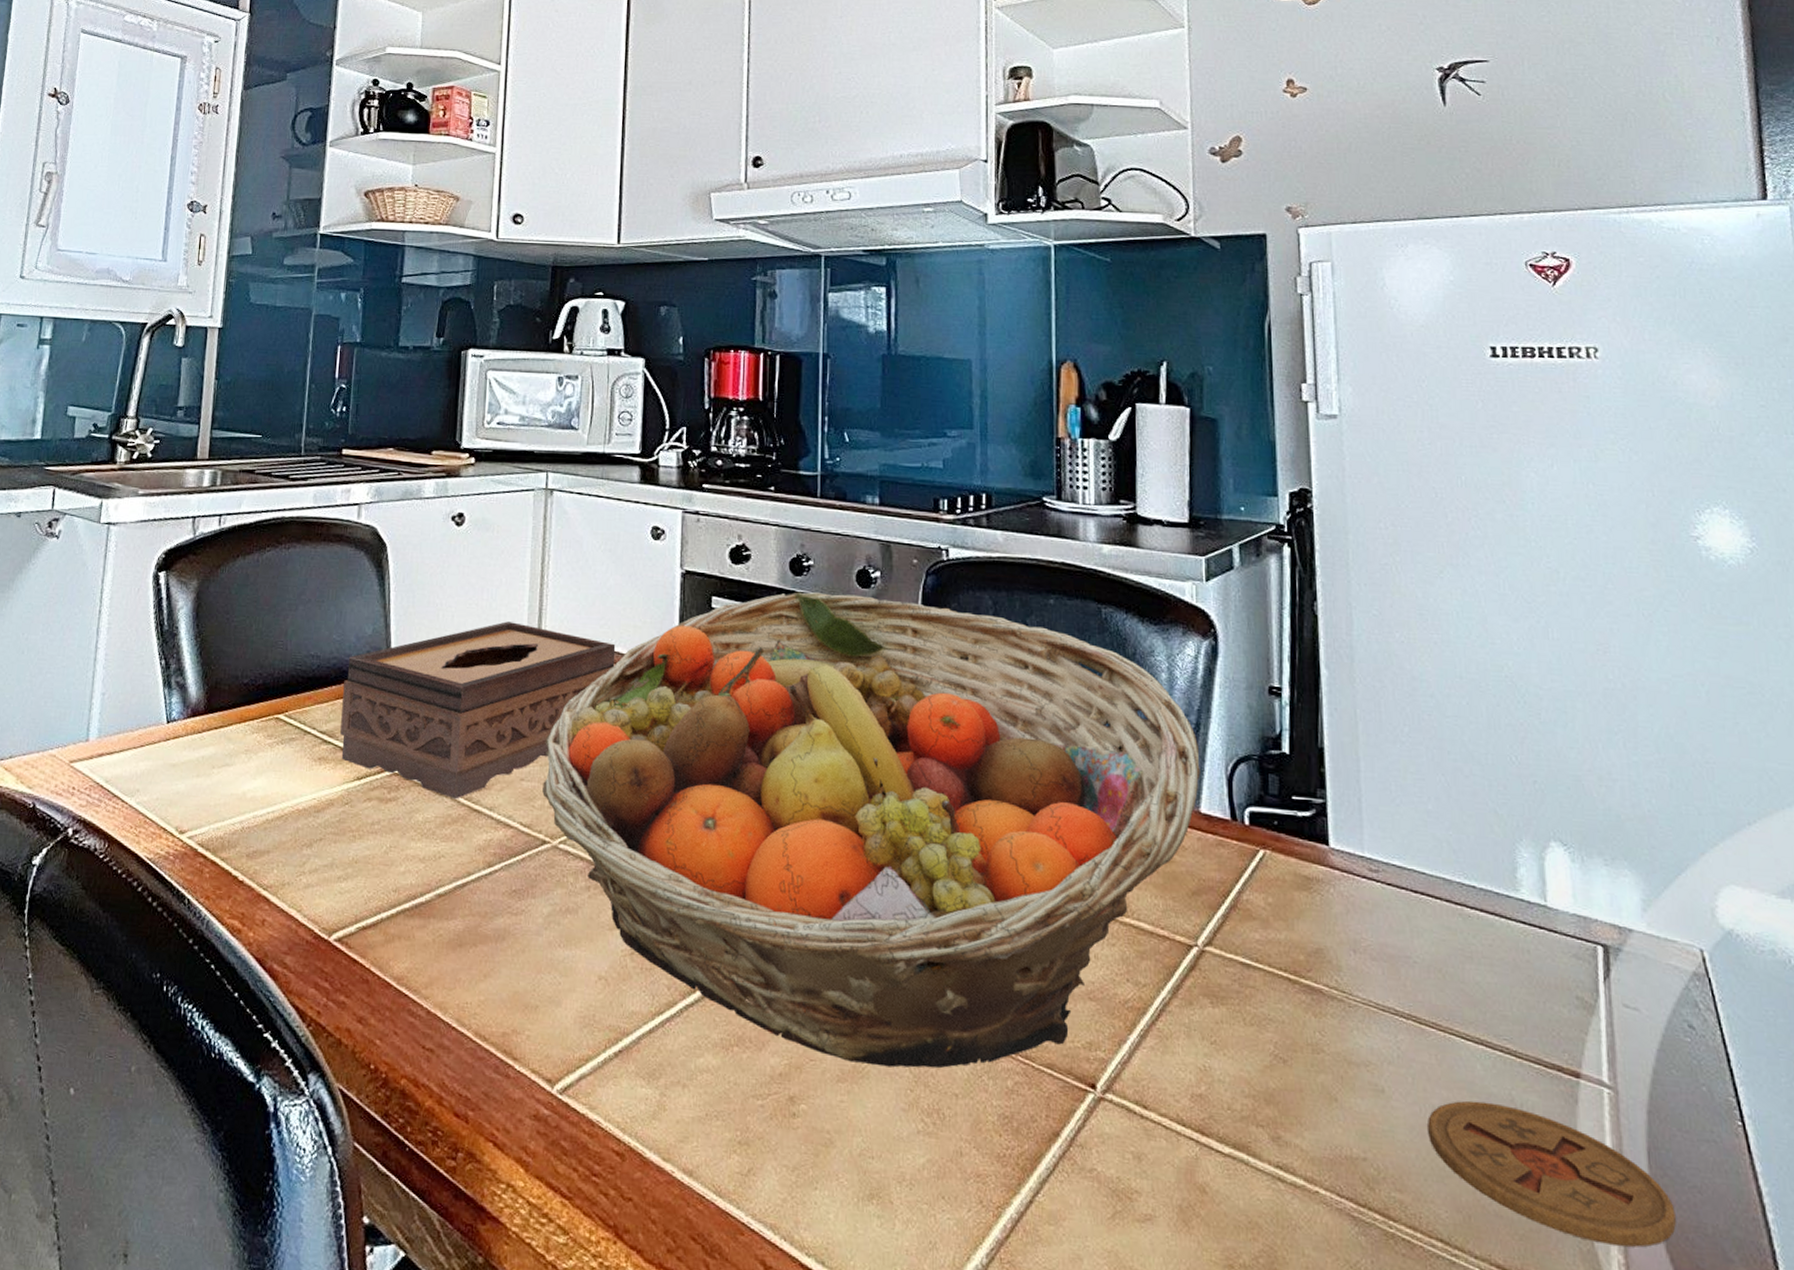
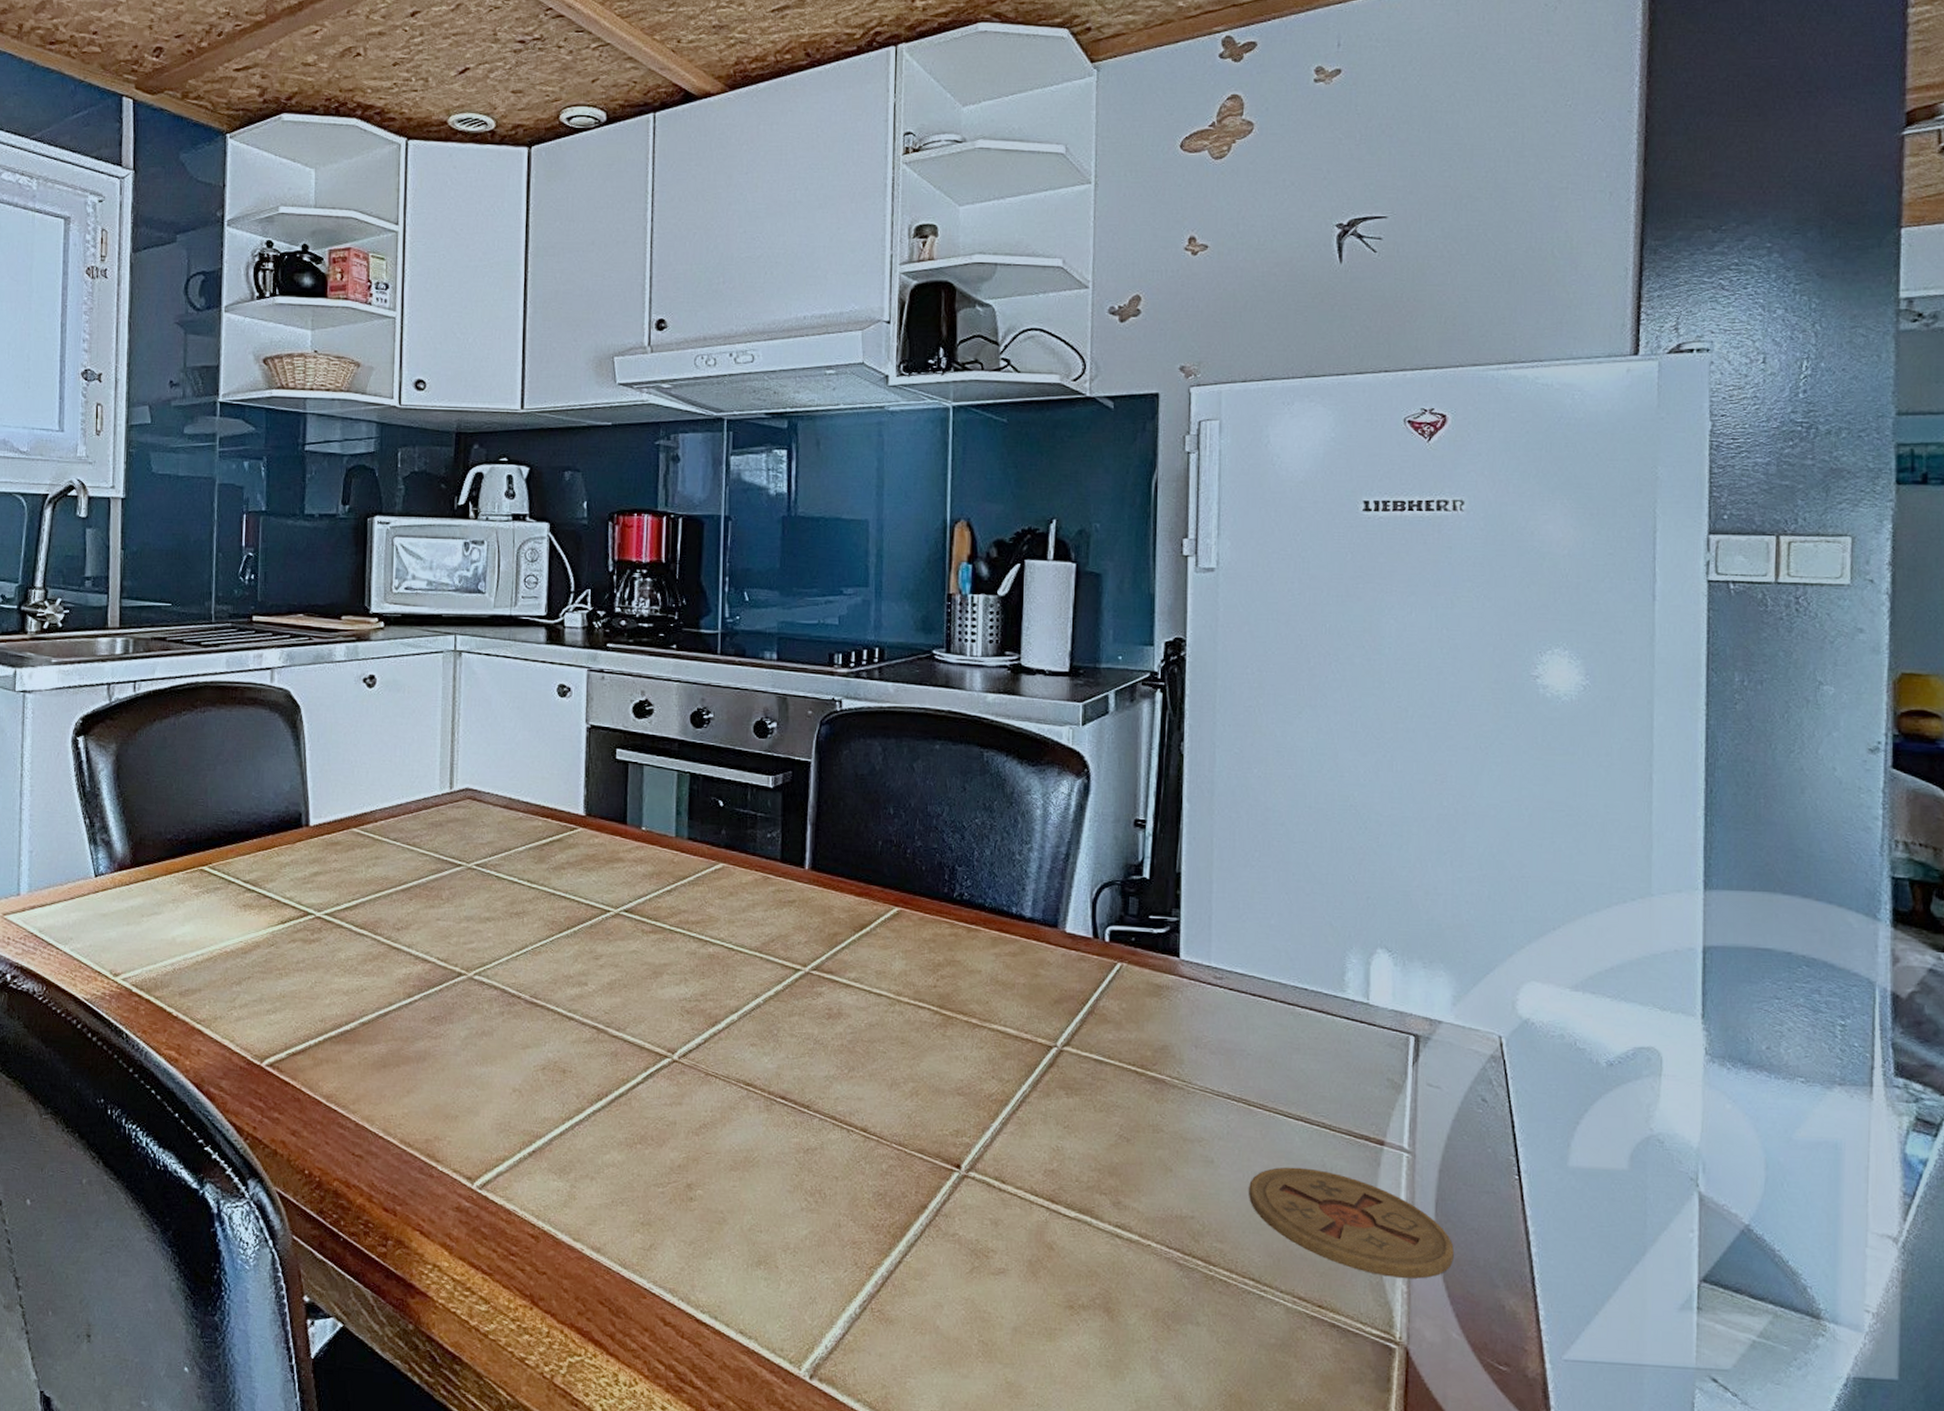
tissue box: present [340,621,616,800] -> none [263,776,525,939]
fruit basket: present [542,592,1200,1069] -> none [457,743,1068,1157]

